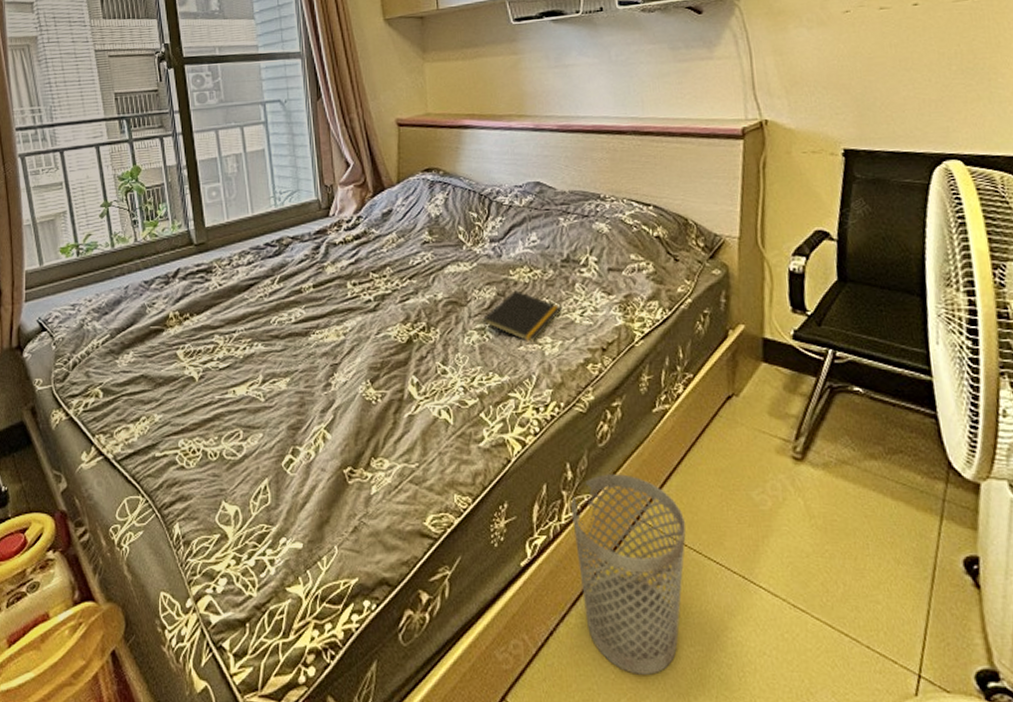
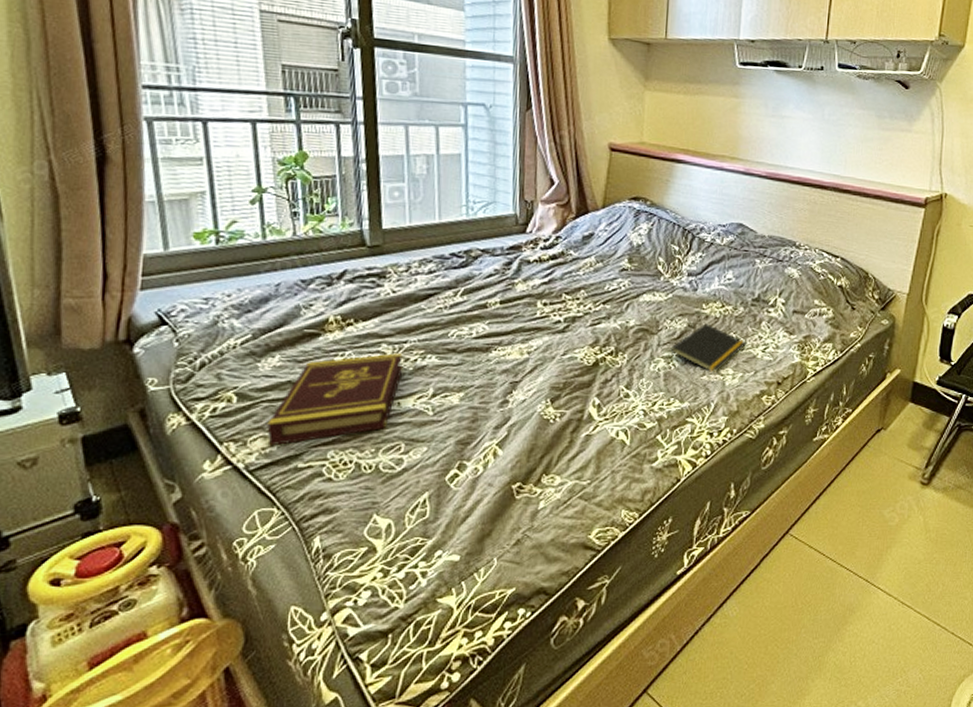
book: none [128,343,235,437] -> present [267,353,404,446]
wastebasket: present [571,474,686,675] -> none [729,494,827,664]

